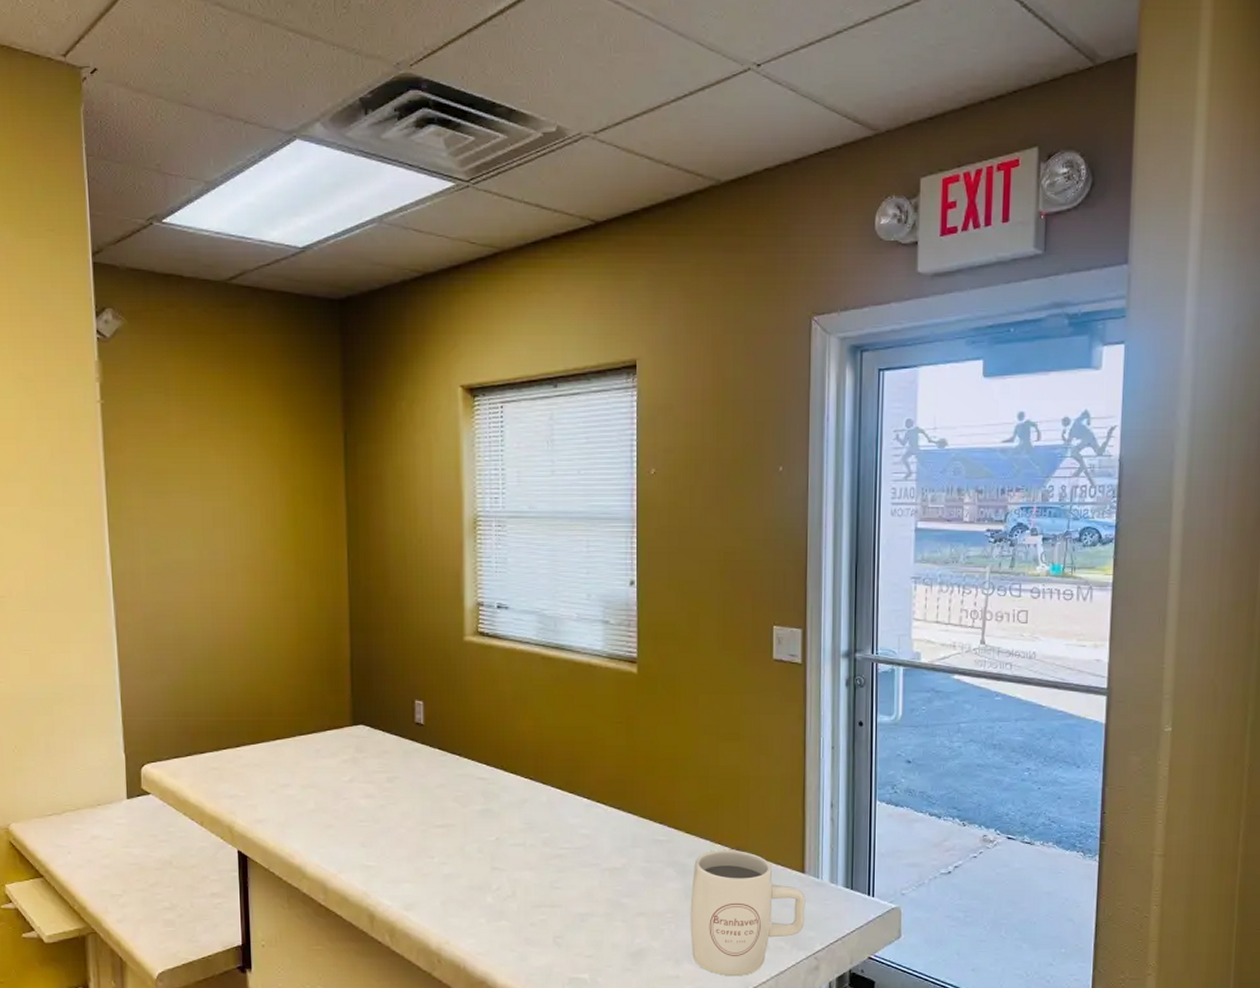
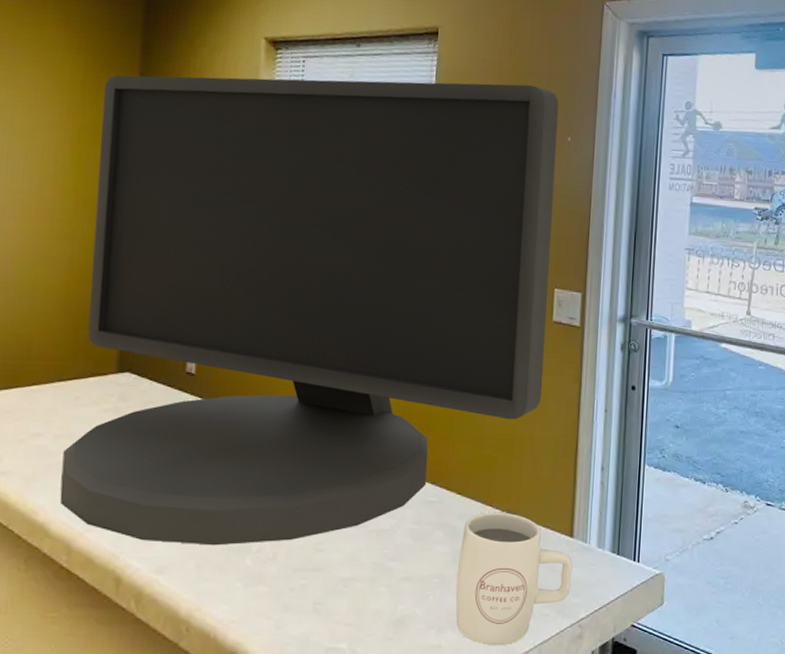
monitor: none [311,414,768,885] -> present [60,75,559,546]

